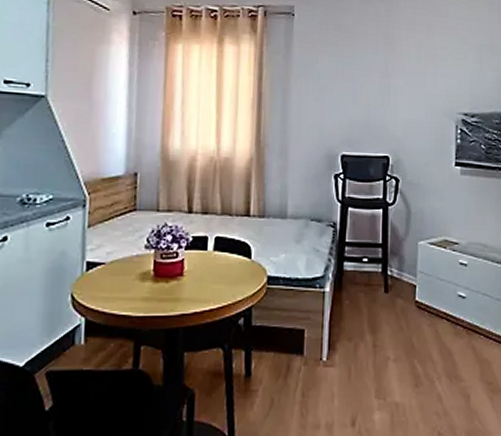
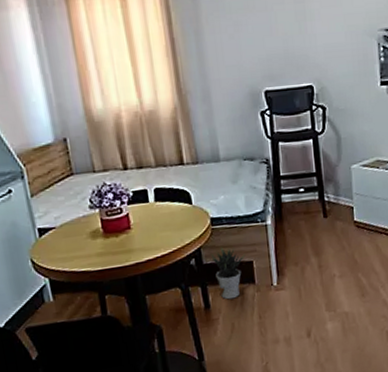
potted plant: none [261,309,298,370] -> present [210,247,246,300]

